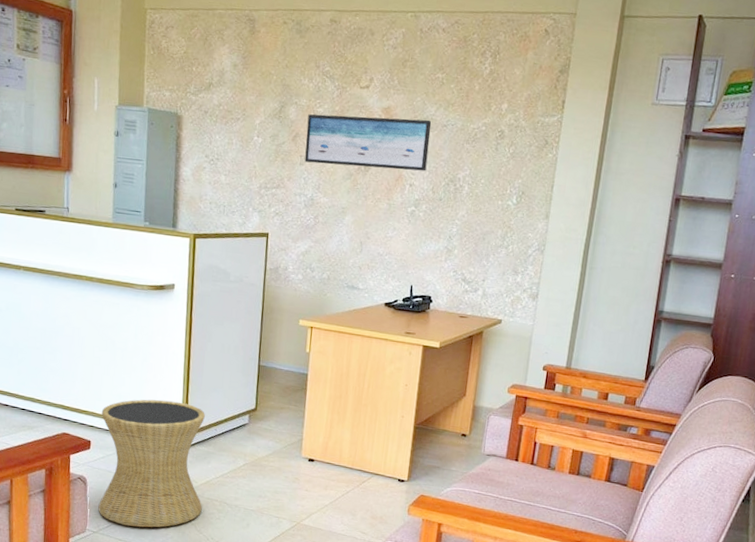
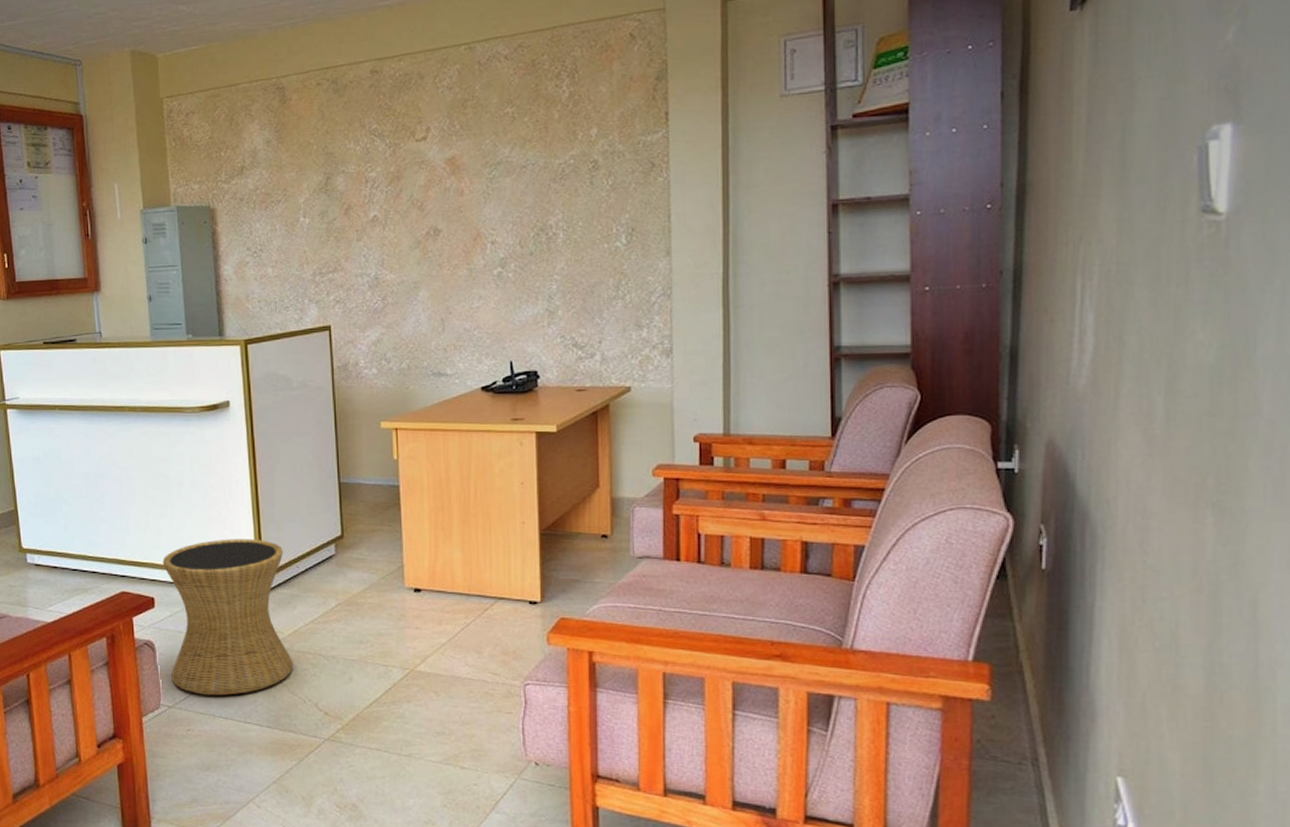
wall art: present [305,114,432,171] -> none [359,163,509,237]

